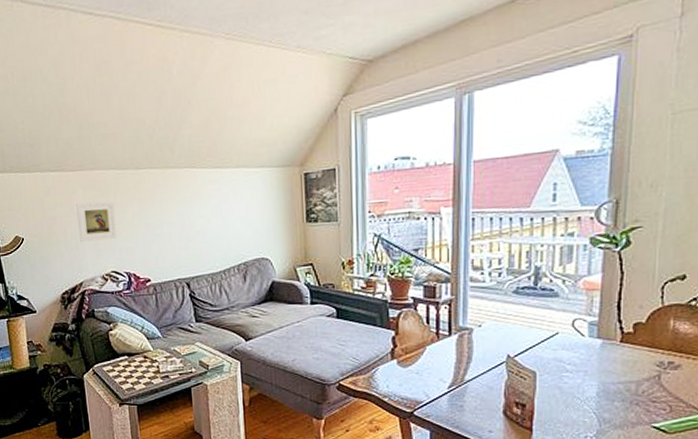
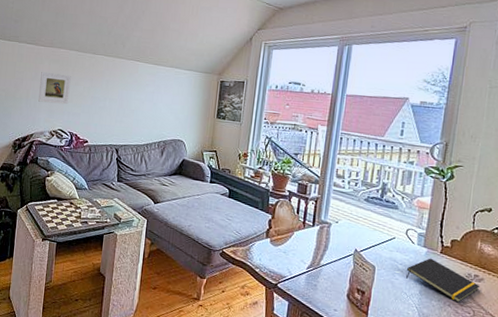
notepad: none [576,350,677,399] -> present [405,258,481,303]

